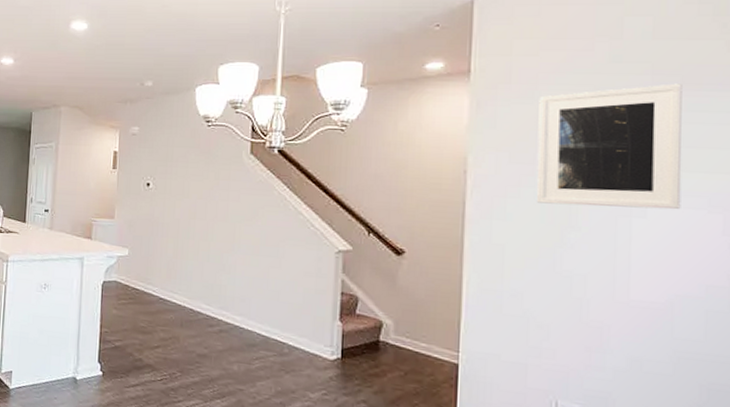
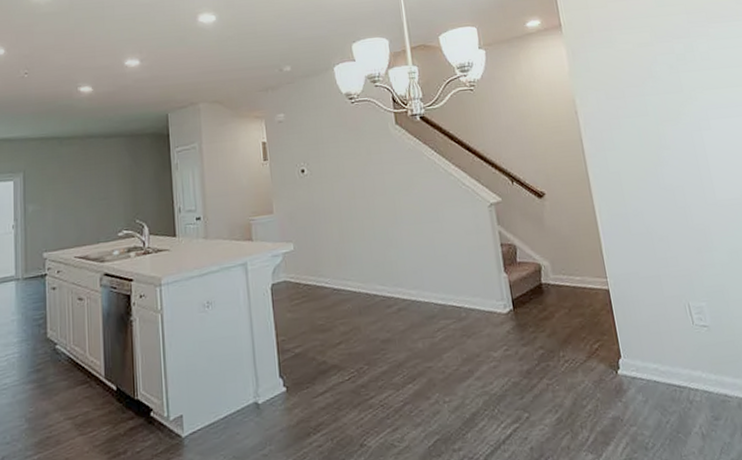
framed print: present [536,83,682,210] -> none [615,18,731,130]

